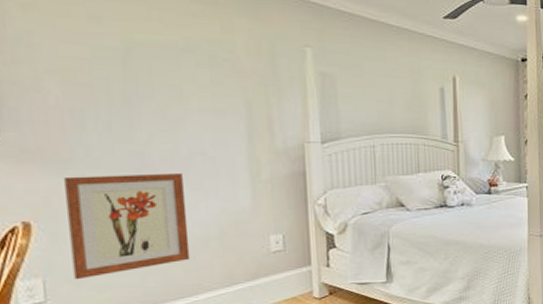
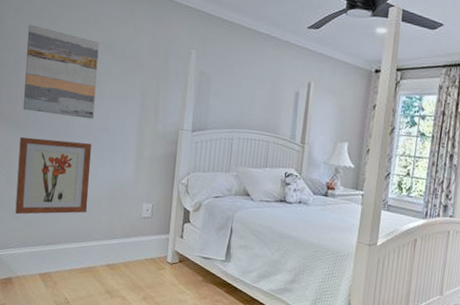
wall art: none [50,25,180,143] -> present [23,25,99,120]

